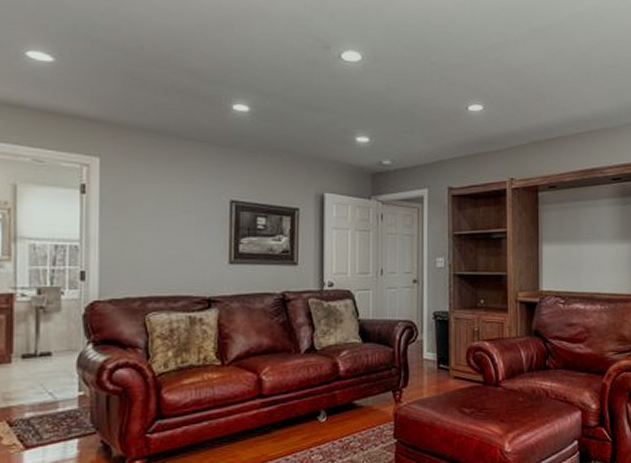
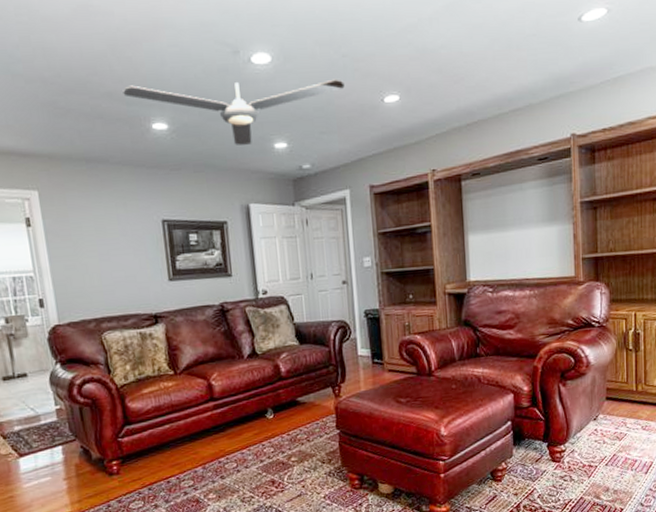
ceiling fan: none [207,65,431,135] -> present [123,79,345,145]

